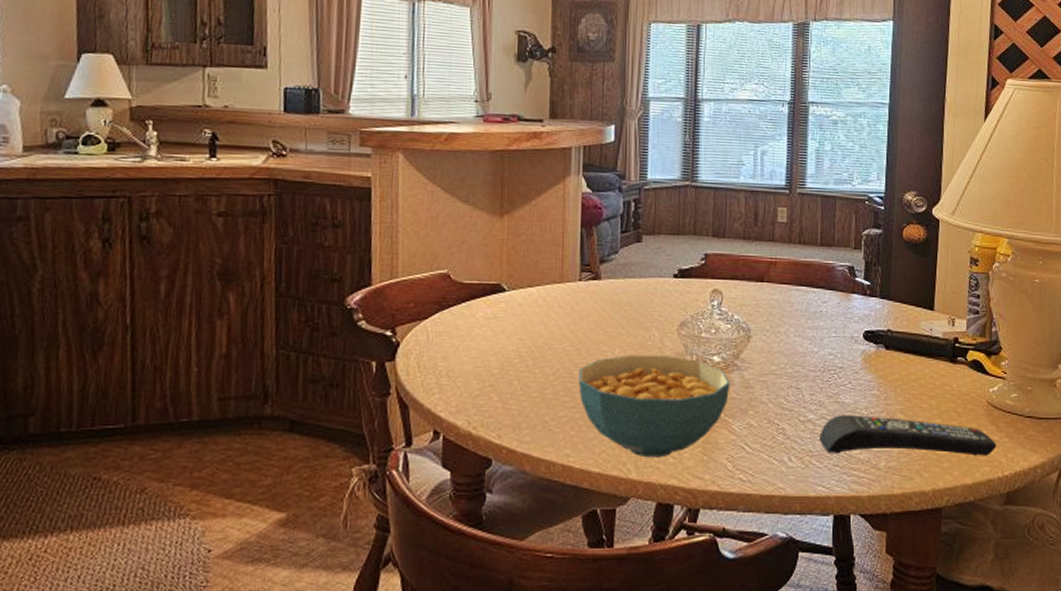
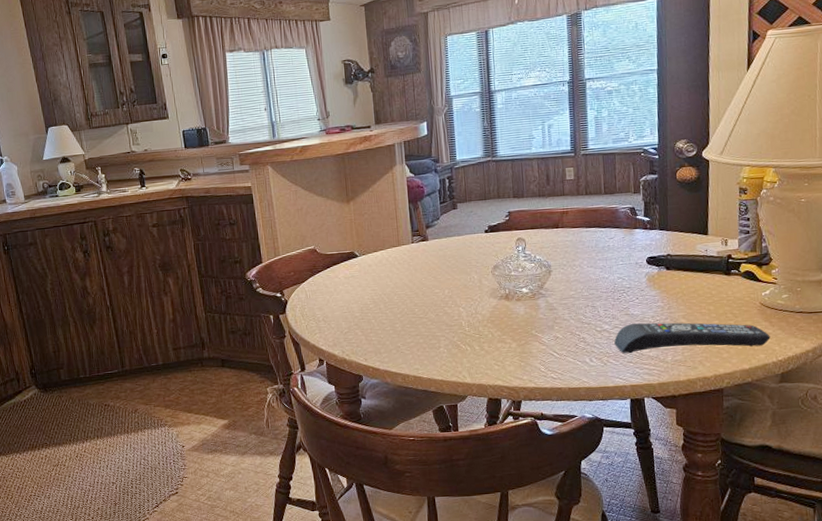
cereal bowl: present [579,355,731,458] -> none [419,291,538,367]

